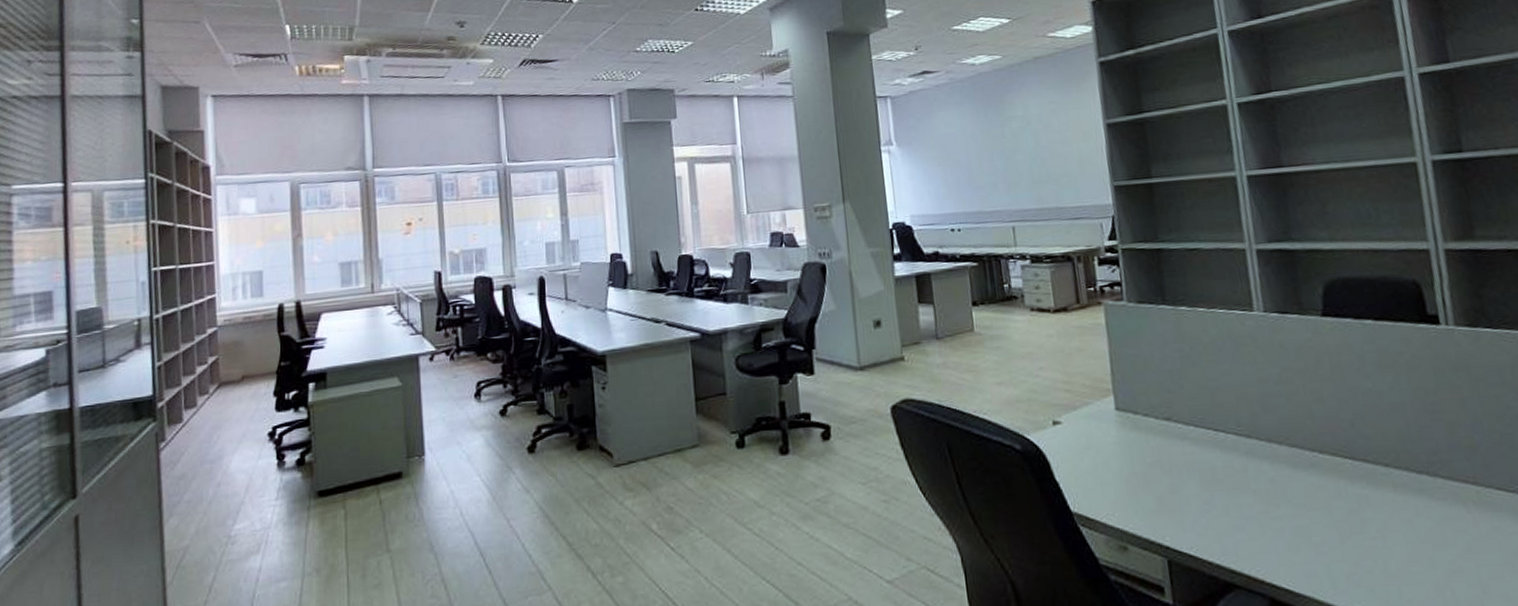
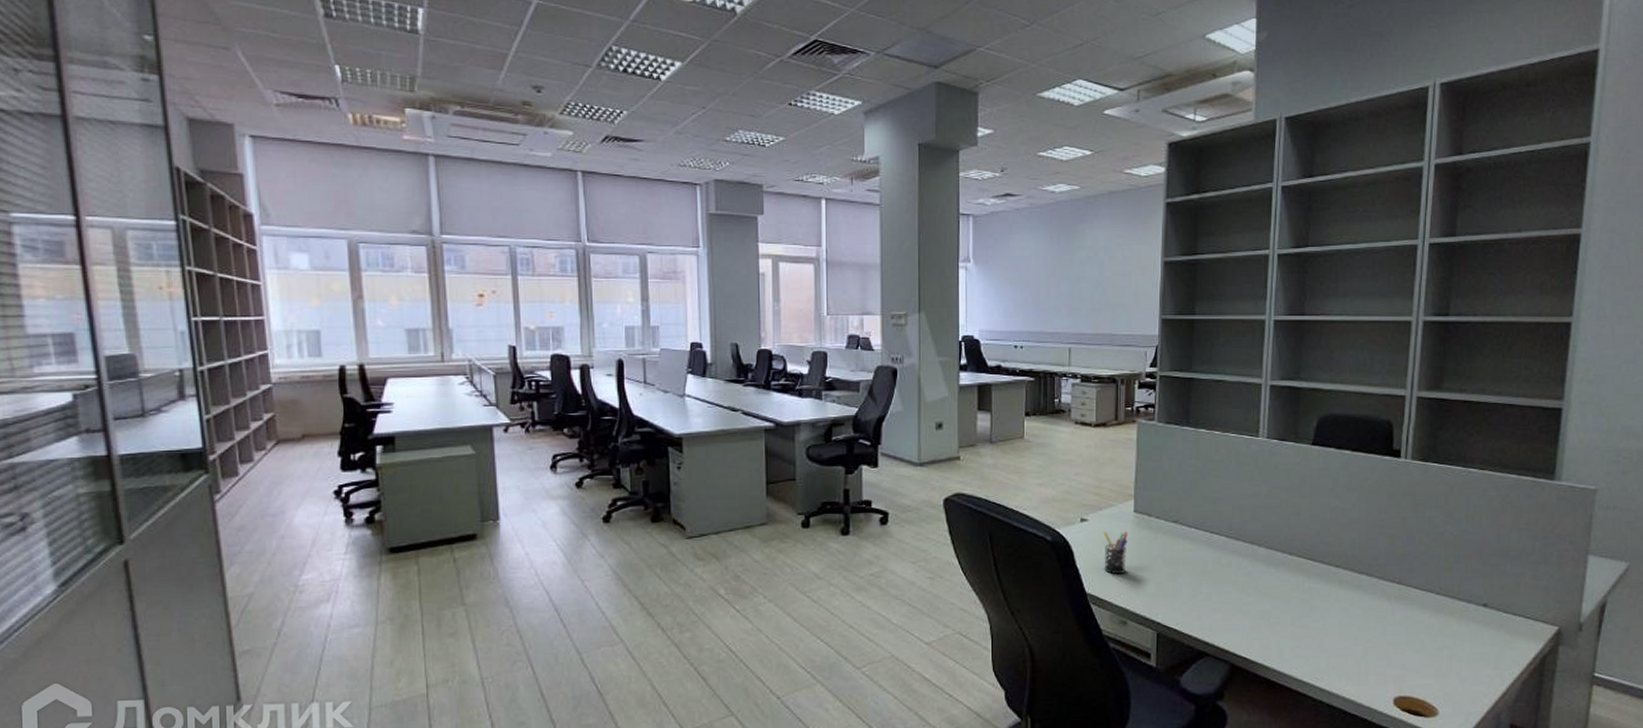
pen holder: none [1081,434,1117,488] -> present [1102,531,1128,575]

